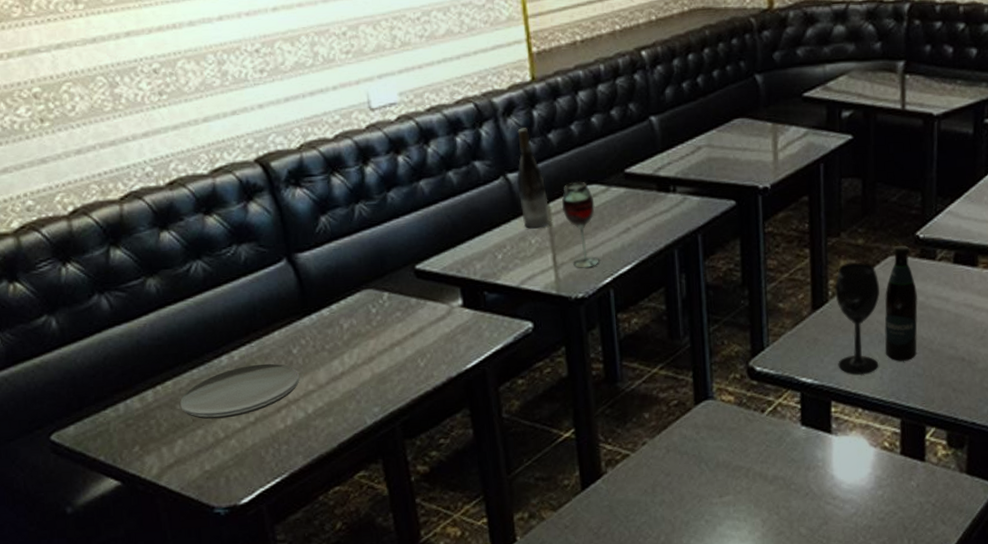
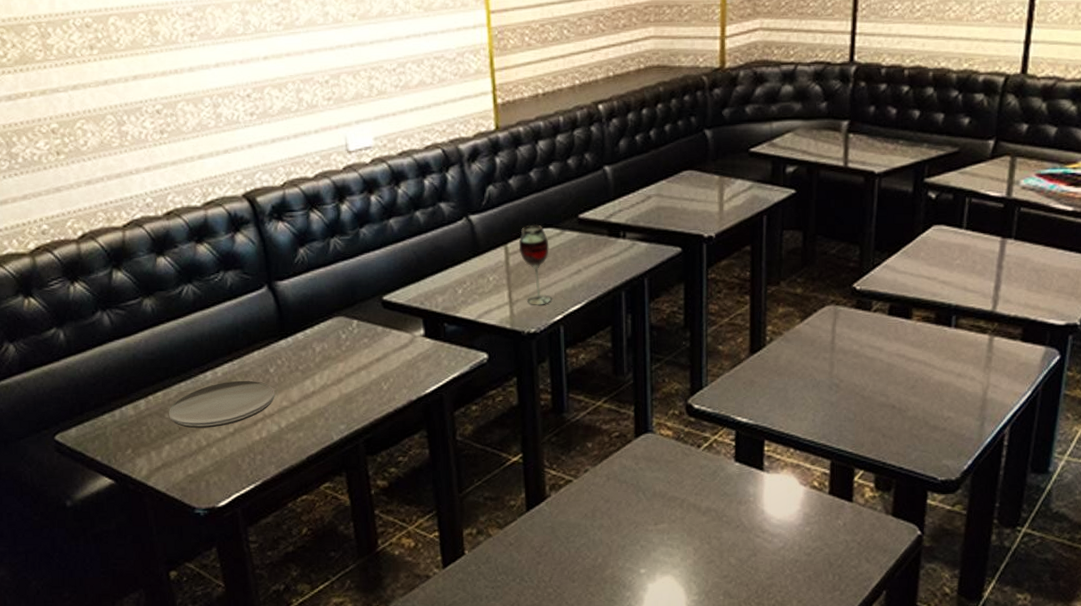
wine bottle: present [516,128,551,229] -> none [478,173,508,267]
wine glass: present [834,262,880,375] -> none [772,310,816,417]
bottle: present [884,246,918,361] -> none [818,296,853,406]

